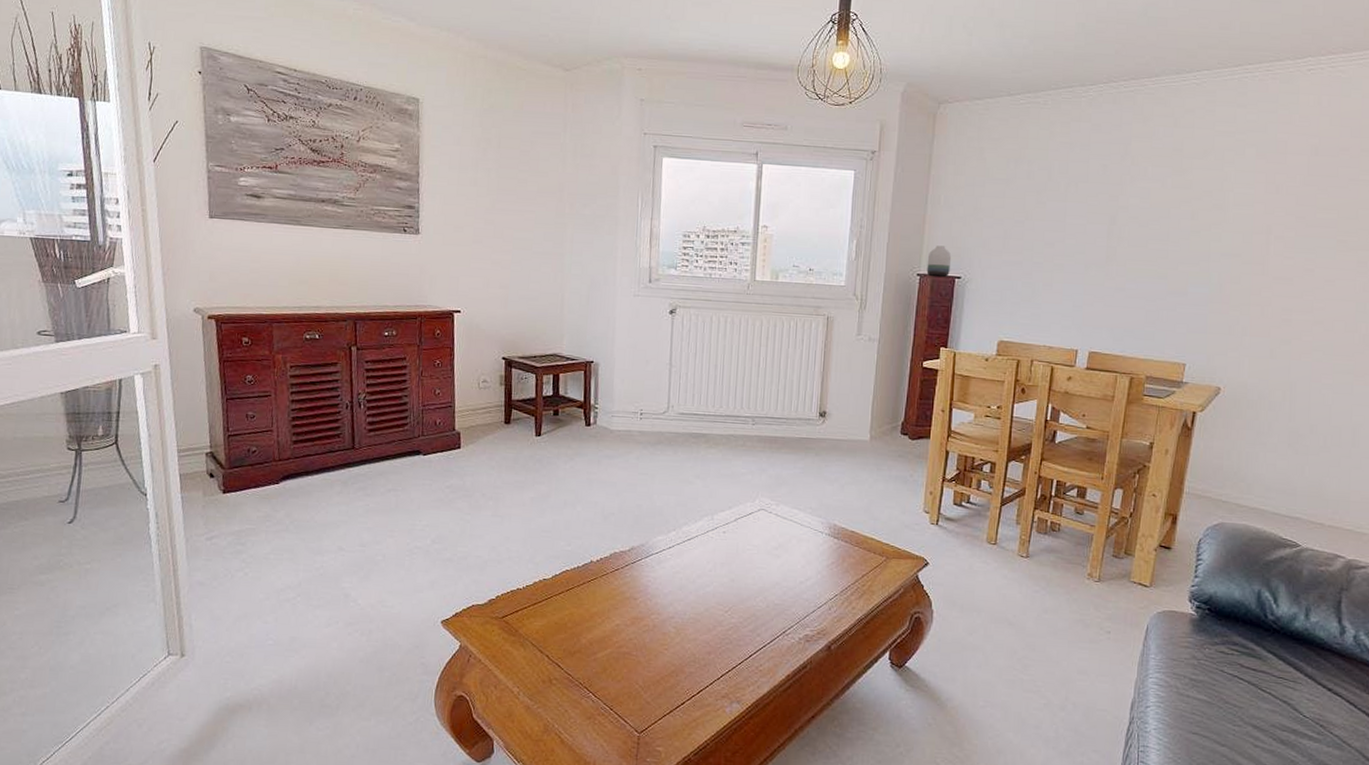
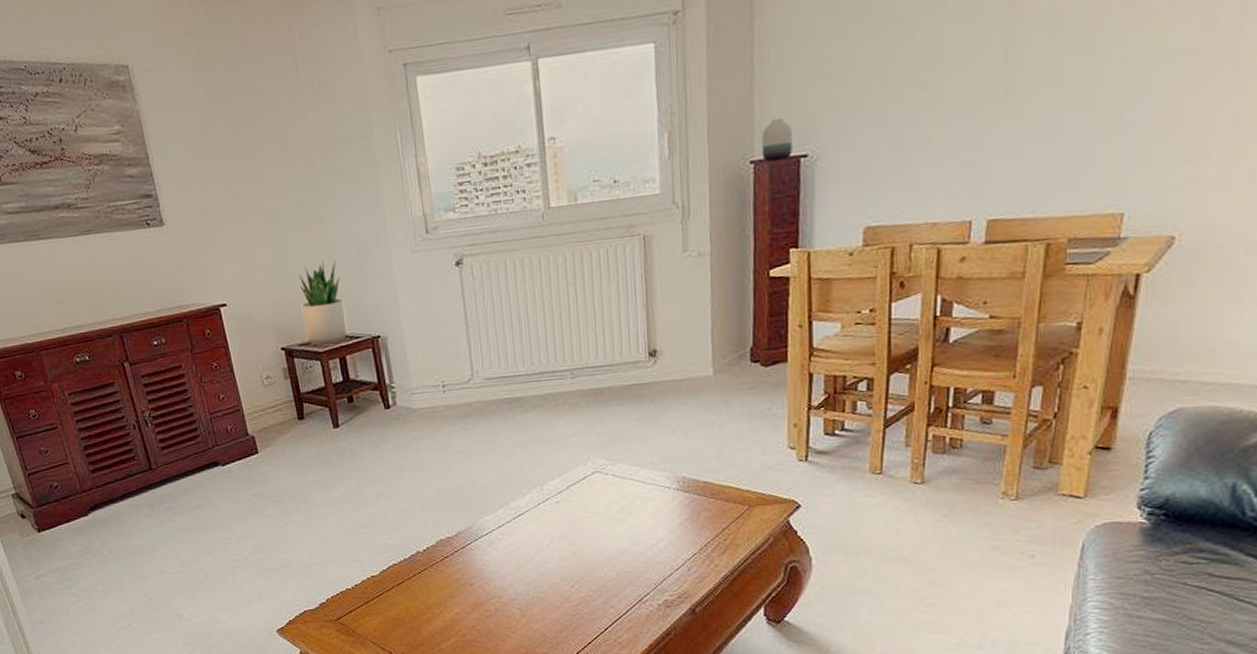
planter: none [528,289,567,362] -> present [298,260,347,346]

